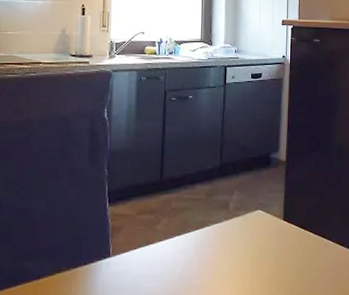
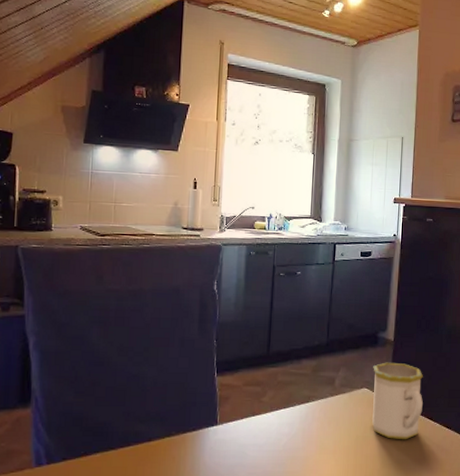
mug: none [266,182,316,260] -> present [372,362,423,440]

